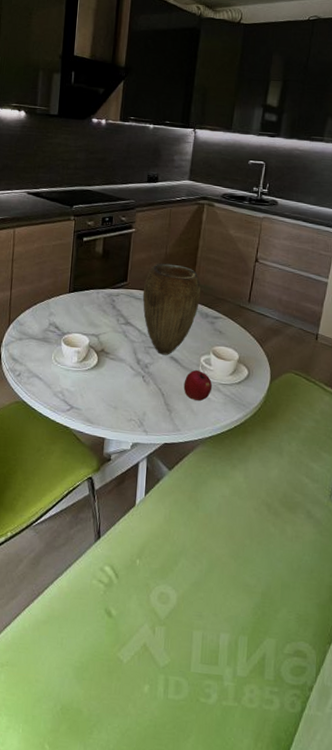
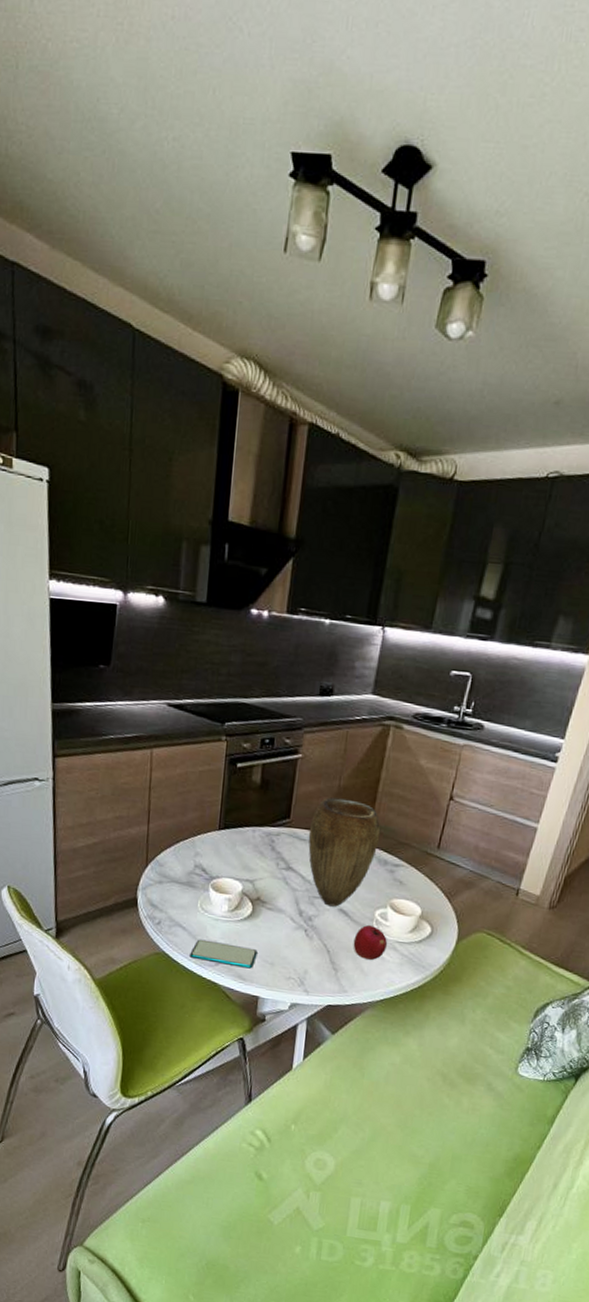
smartphone: none [45,388,103,413] -> present [189,939,258,969]

